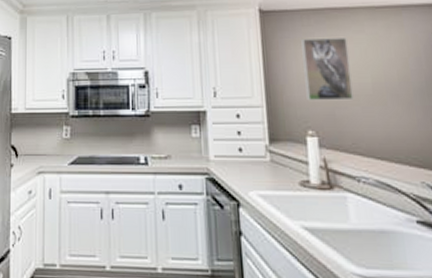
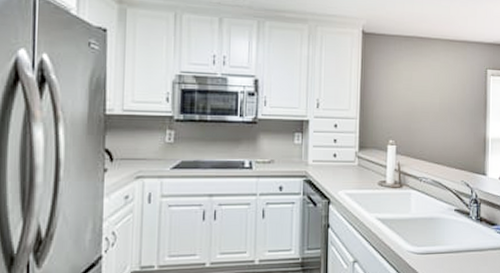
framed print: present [301,38,354,101] -> none [391,62,426,116]

